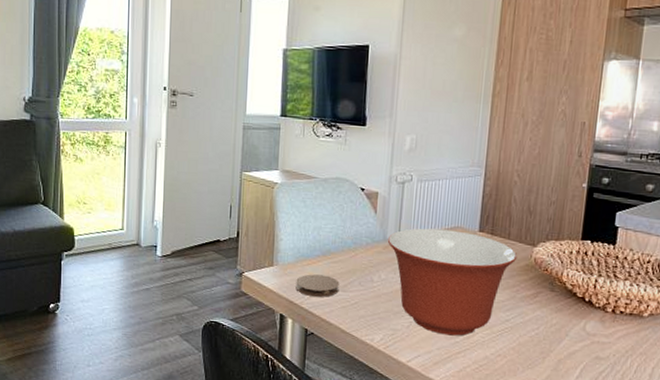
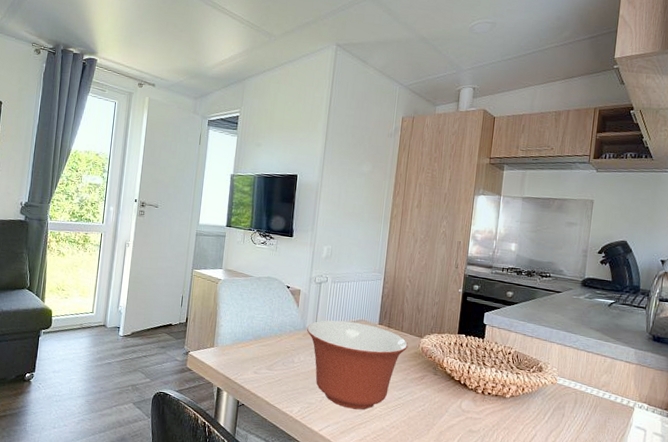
coaster: present [295,274,340,297] -> none [231,354,267,374]

